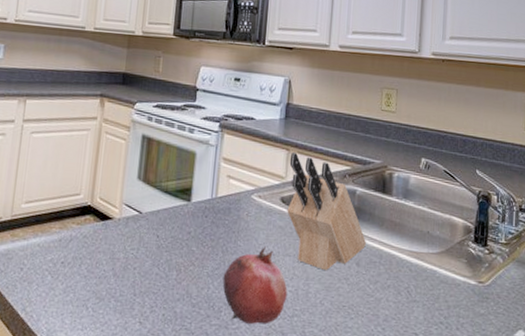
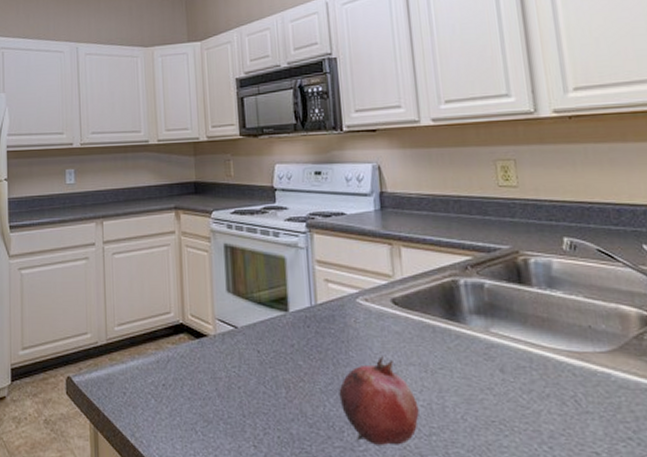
knife block: present [287,153,366,271] -> none [394,247,508,381]

